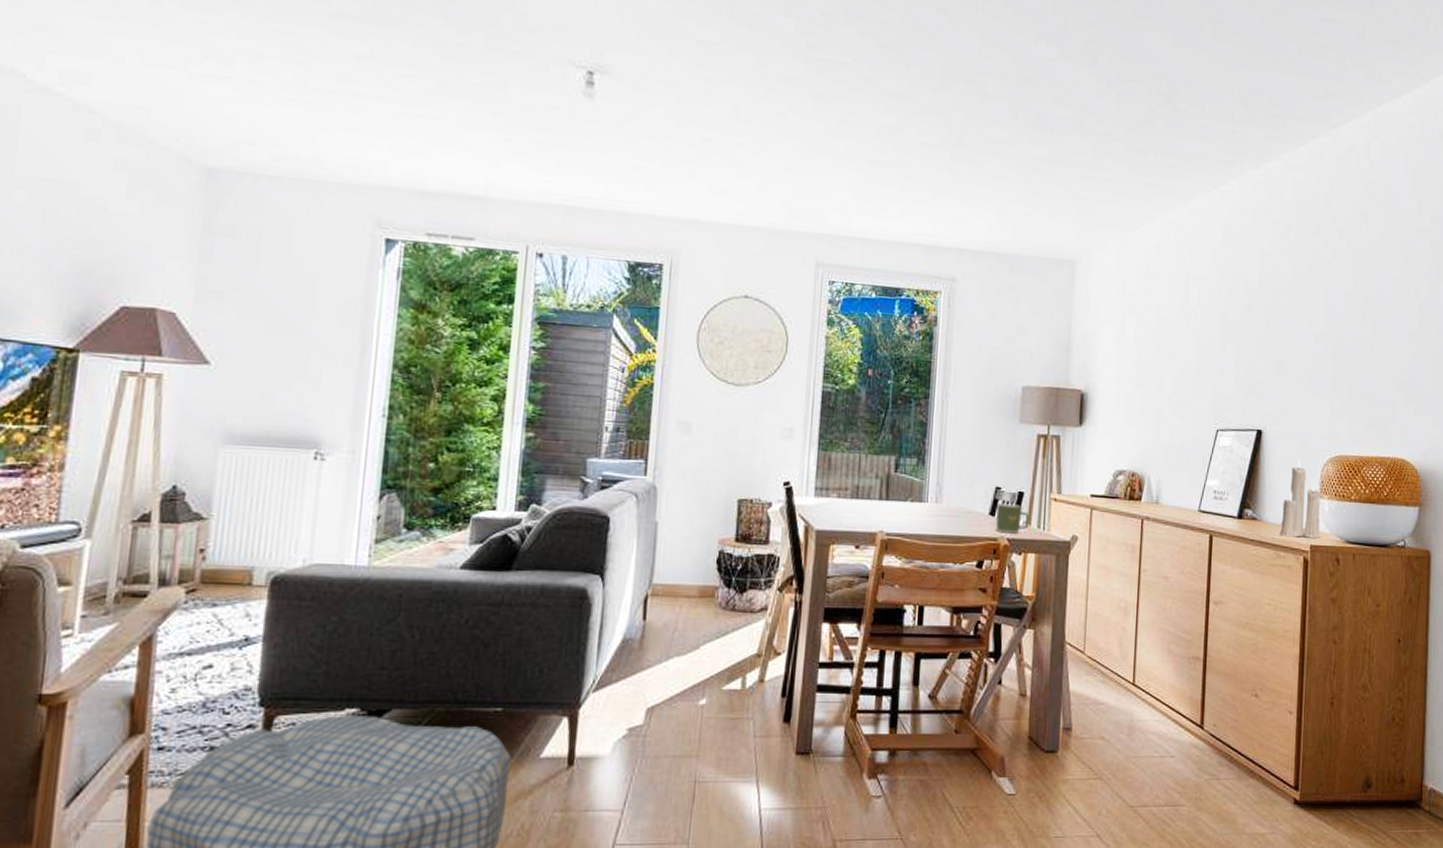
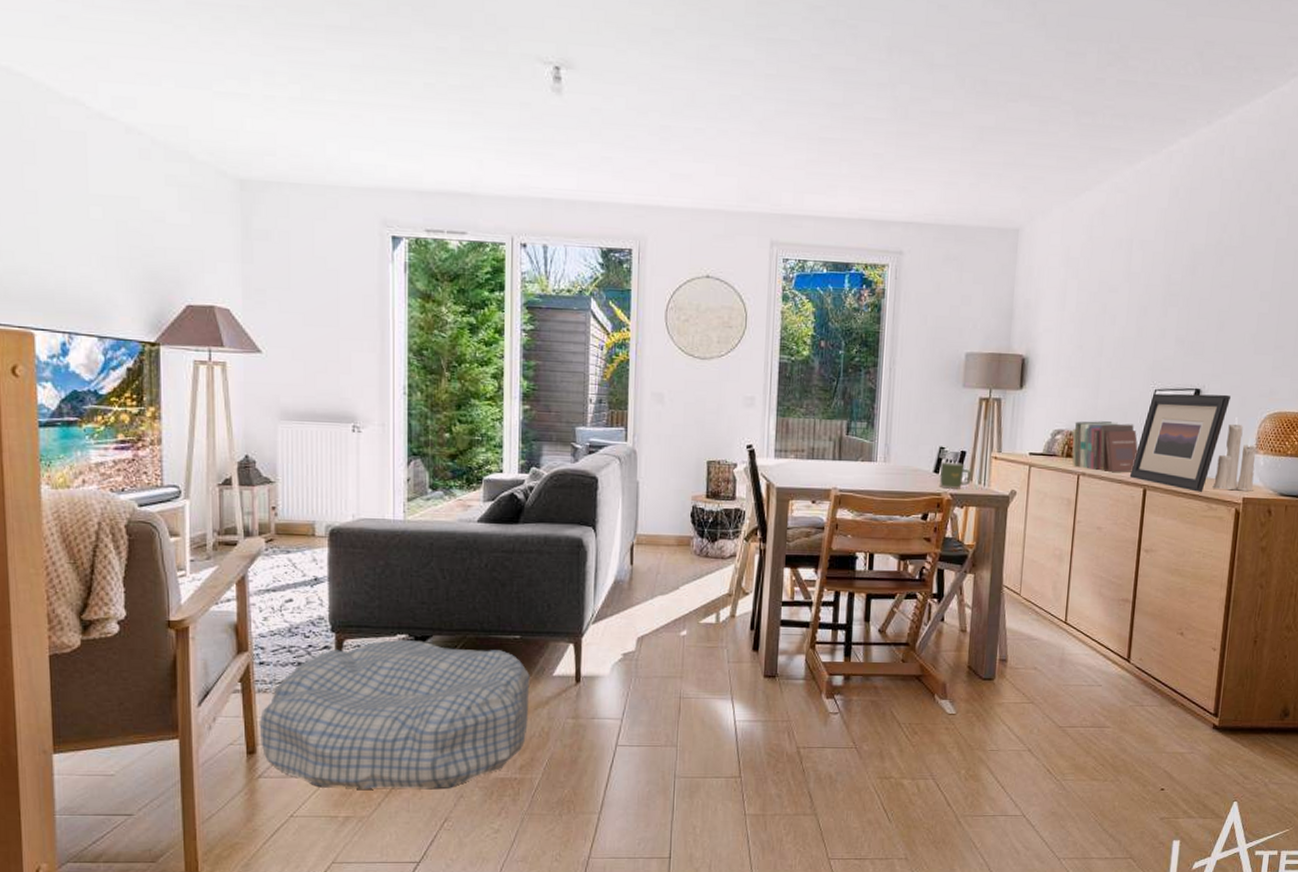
books: none [1134,461,1203,518] -> present [1072,421,1138,473]
picture frame: none [1194,433,1292,540] -> present [1129,393,1231,493]

